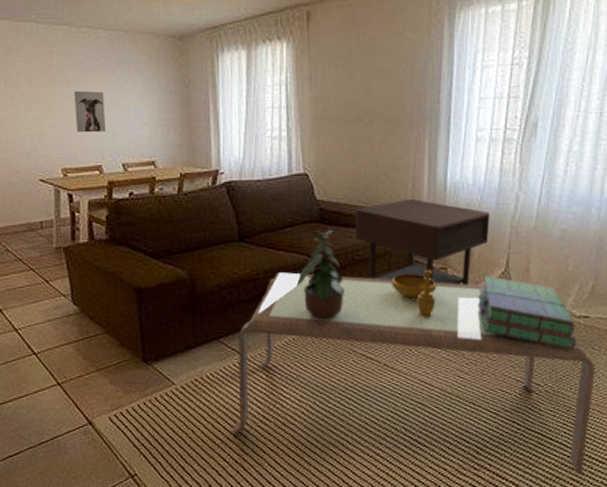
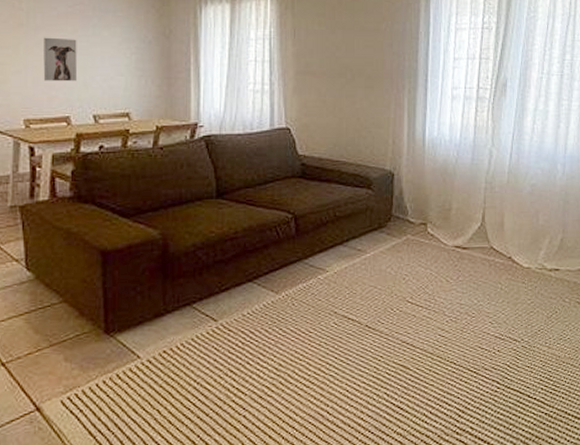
coffee table: present [232,272,595,475] -> none [203,230,567,433]
potted plant: present [295,229,345,320] -> none [275,185,327,280]
side table: present [354,198,490,285] -> none [336,154,466,241]
decorative bowl: present [392,269,437,318] -> none [373,224,417,275]
stack of books: present [478,275,577,350] -> none [457,230,550,303]

